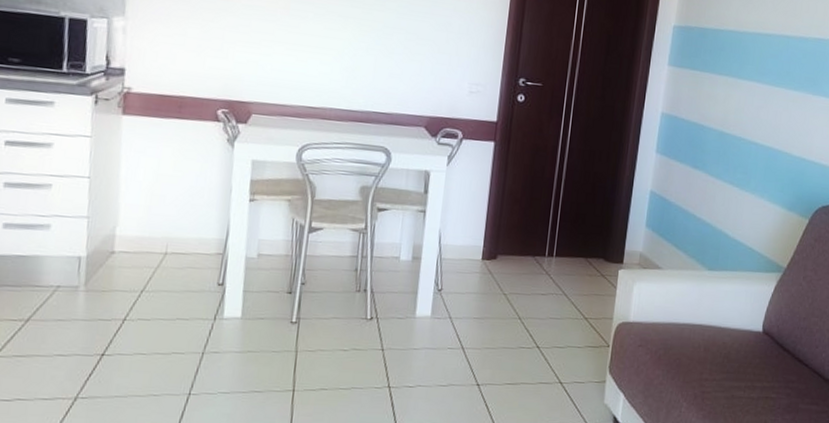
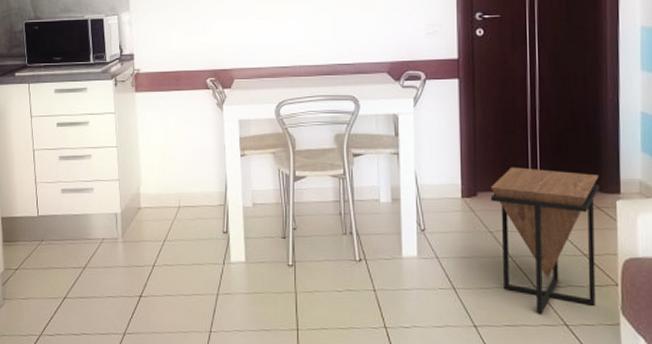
side table: none [509,233,607,373] -> present [490,167,599,314]

